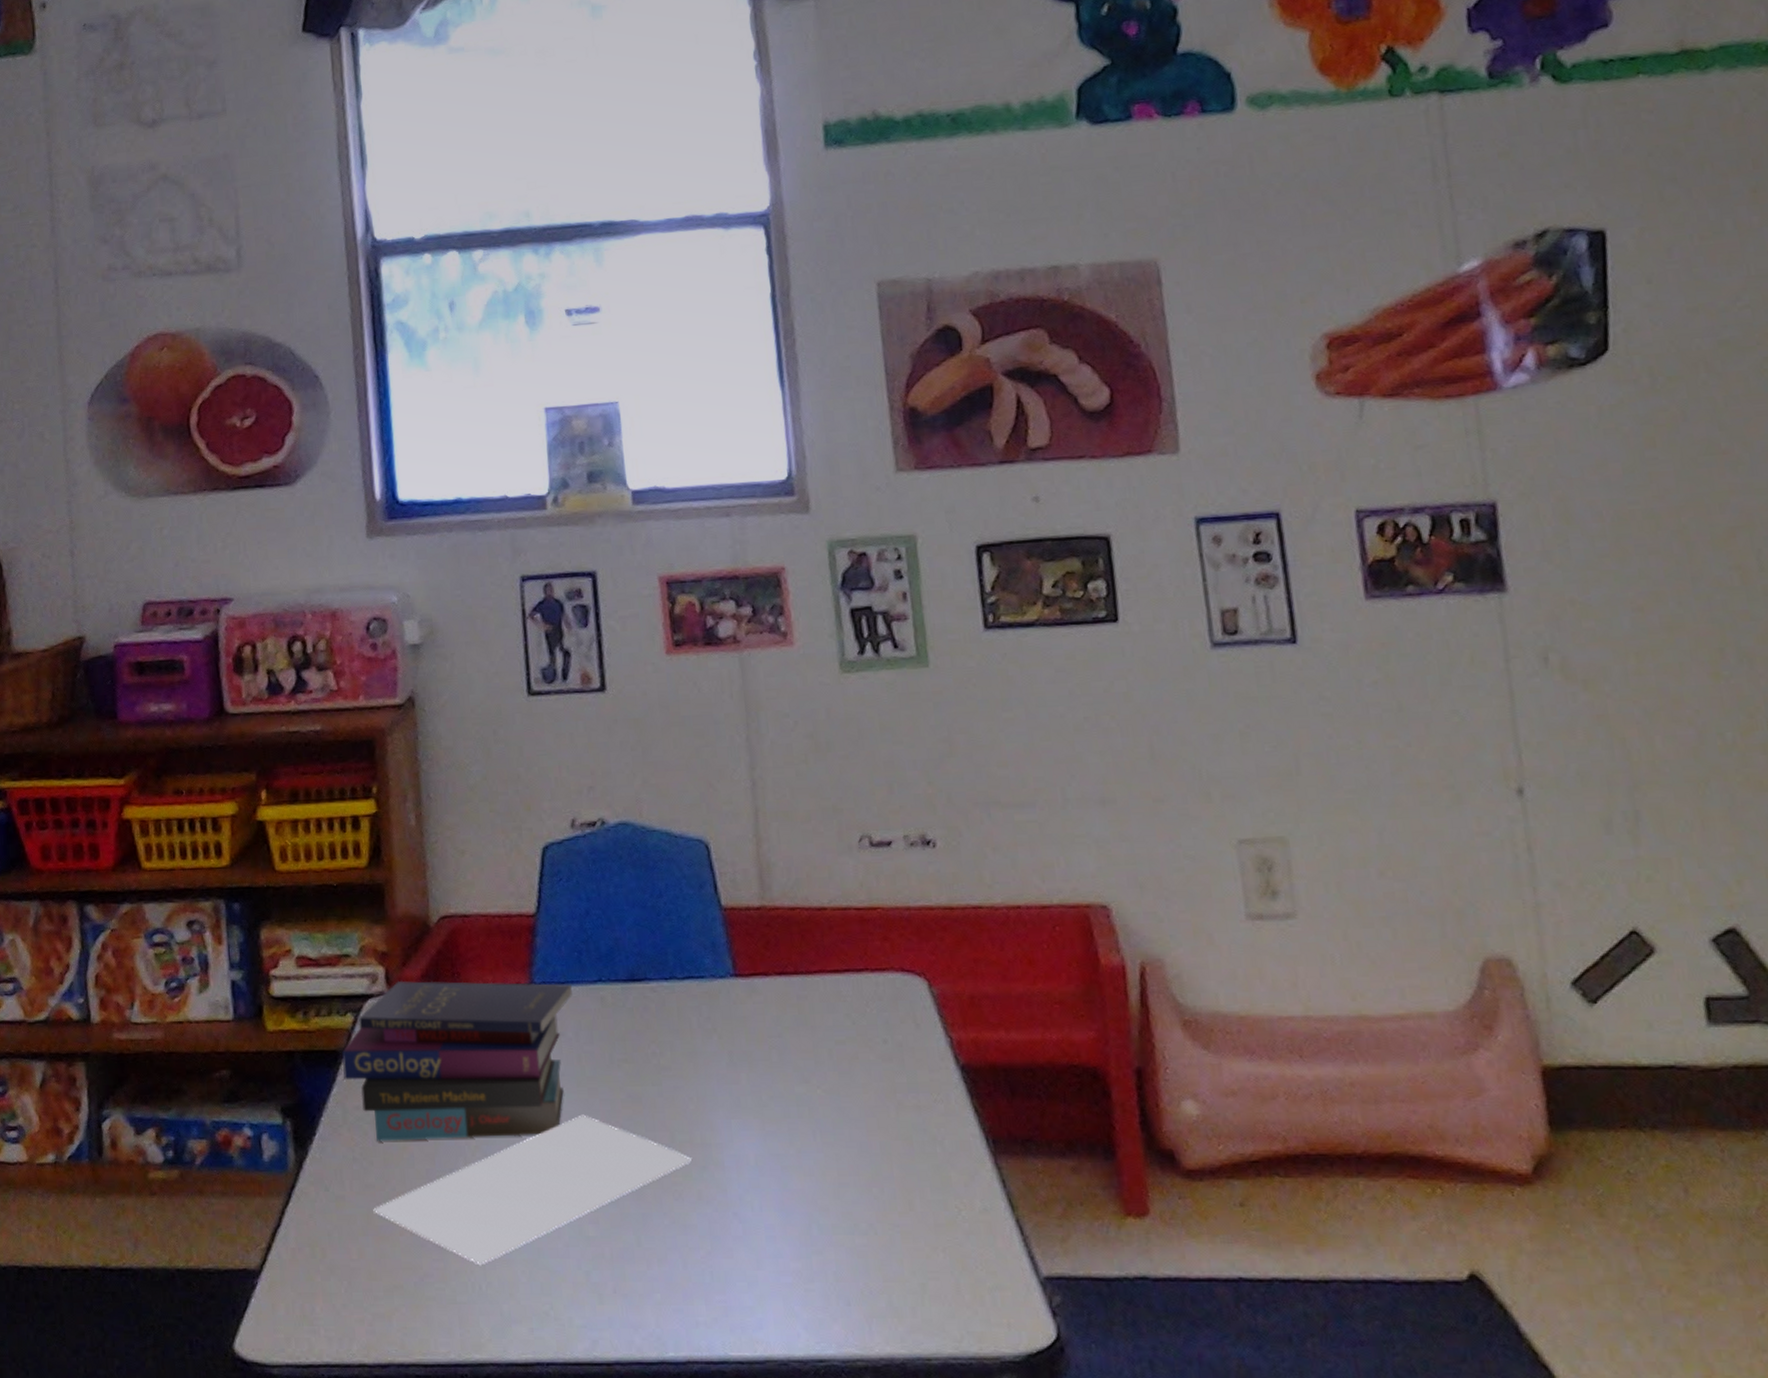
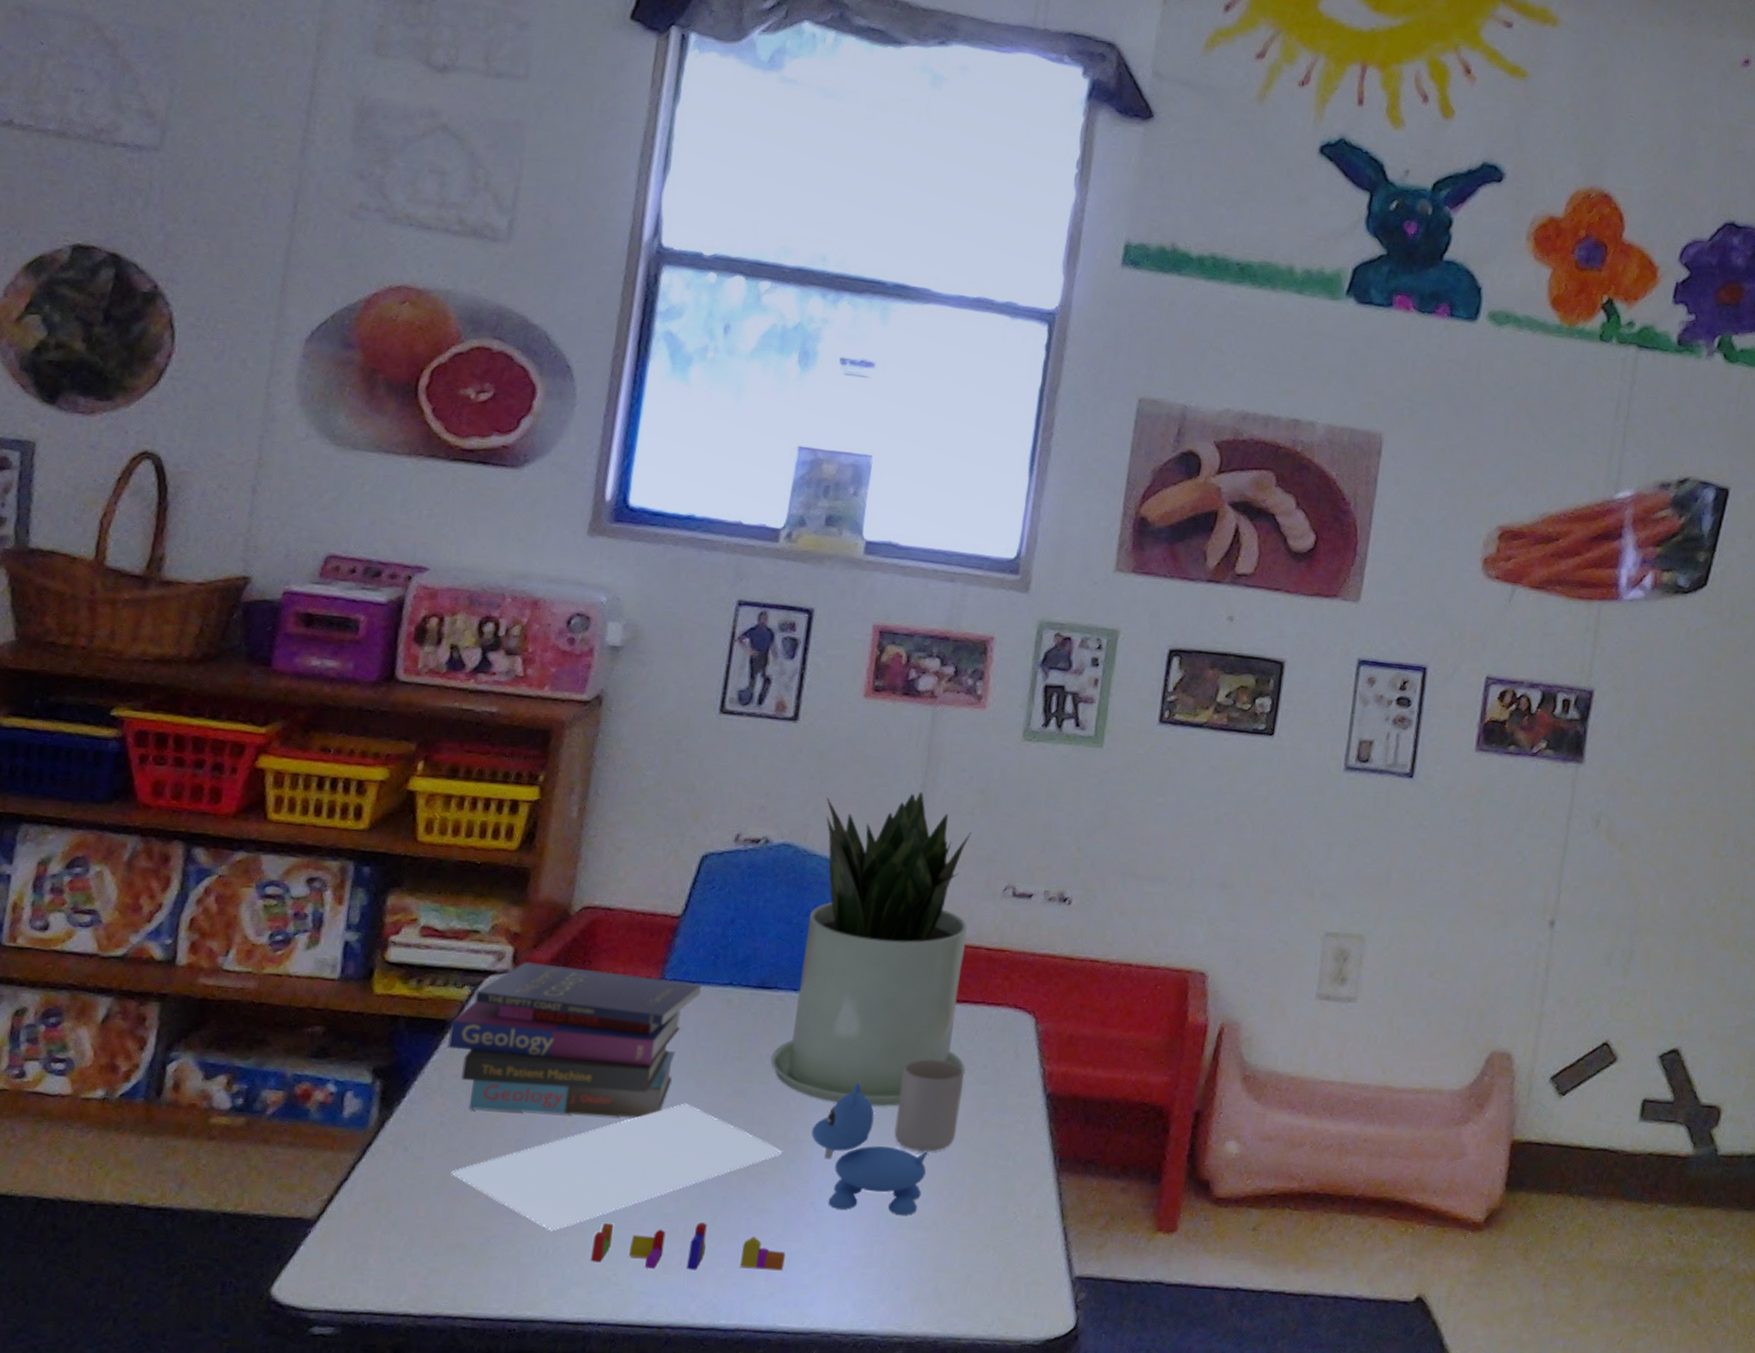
toy blocks: none [523,1244,722,1299] -> present [591,1222,786,1271]
planter: none [652,747,865,1099] -> present [770,792,972,1107]
toy dinosaur: none [717,1073,849,1219] -> present [811,1082,928,1215]
cup: none [798,1040,872,1146] -> present [894,1059,964,1152]

